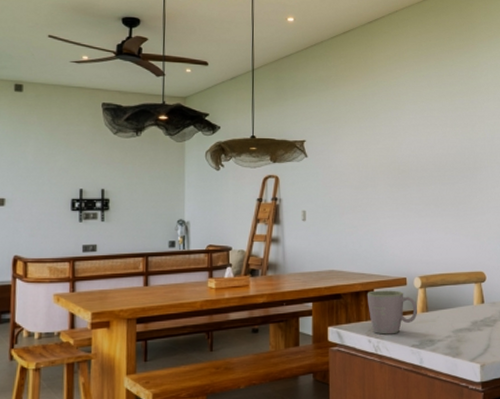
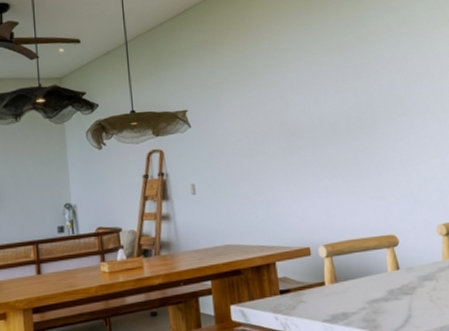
mug: present [367,290,418,335] -> none [268,261,326,311]

